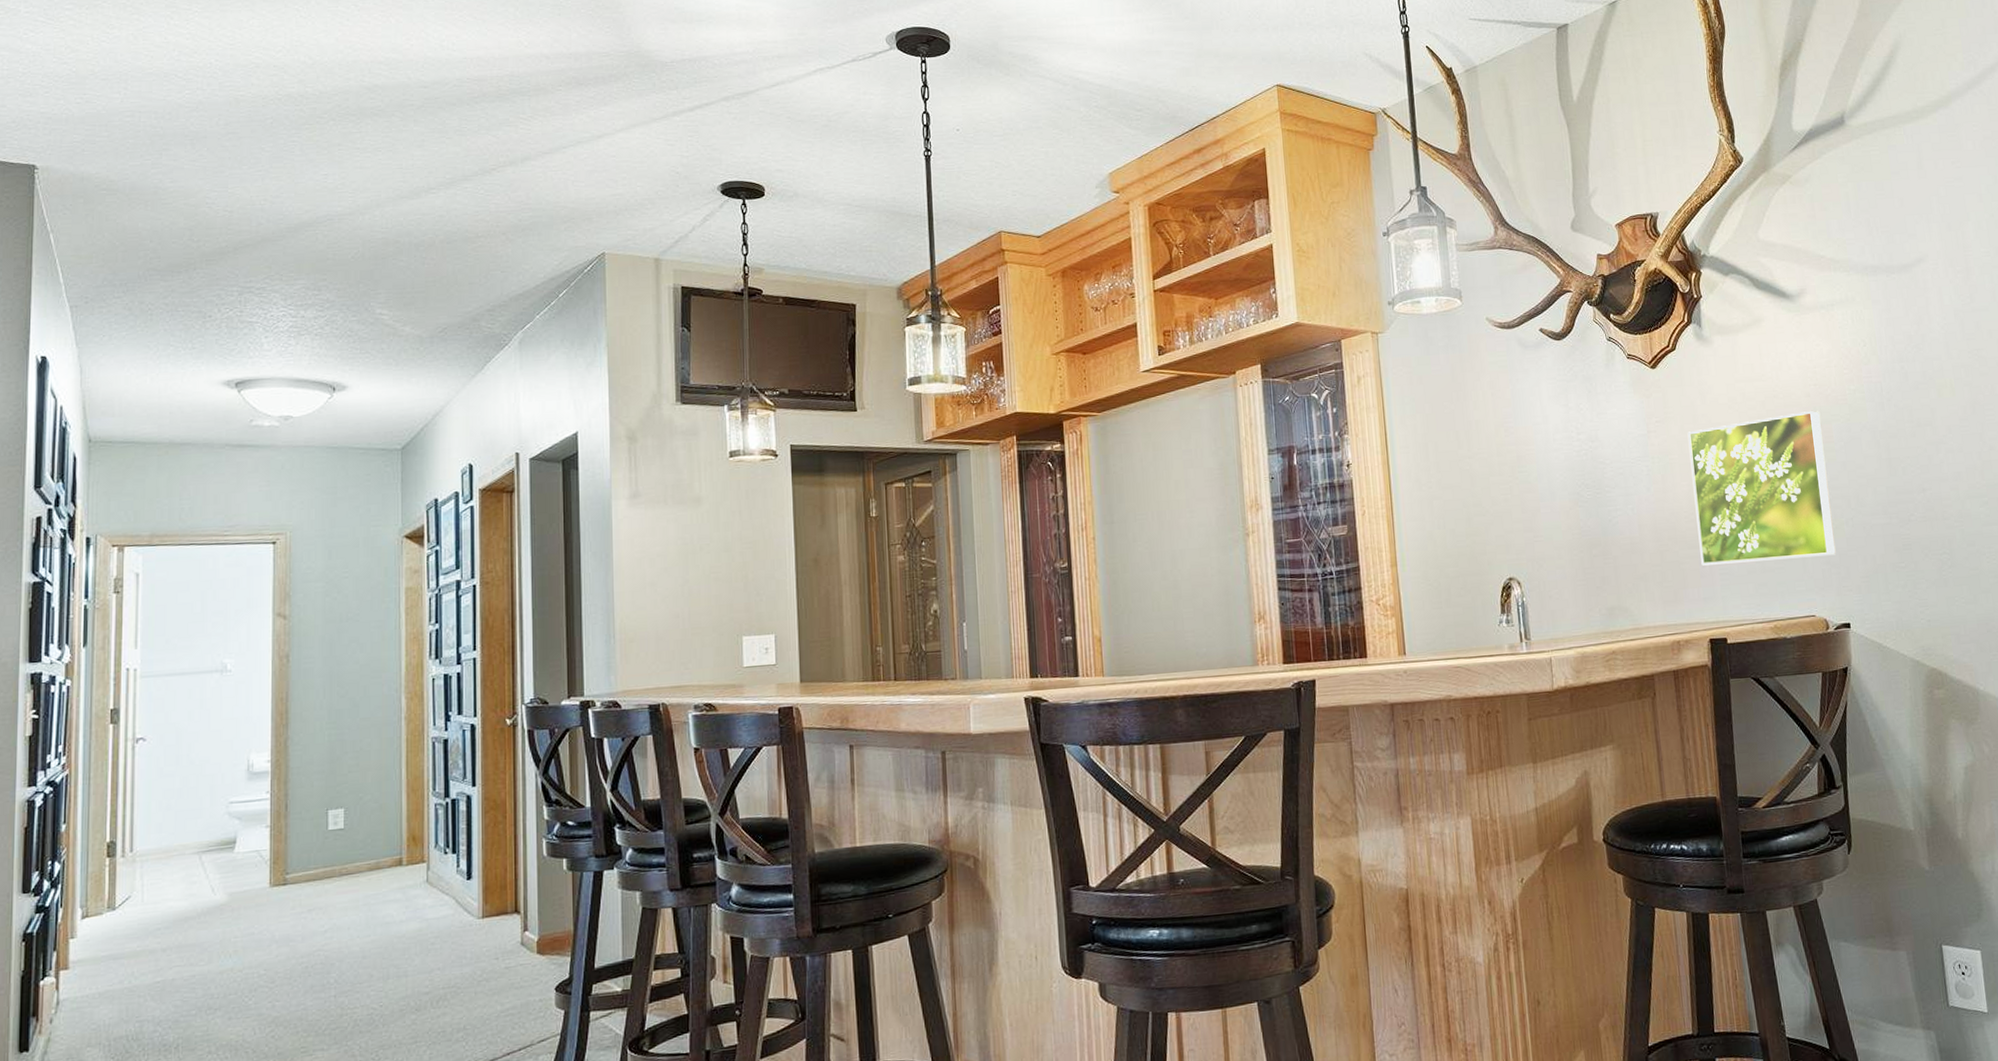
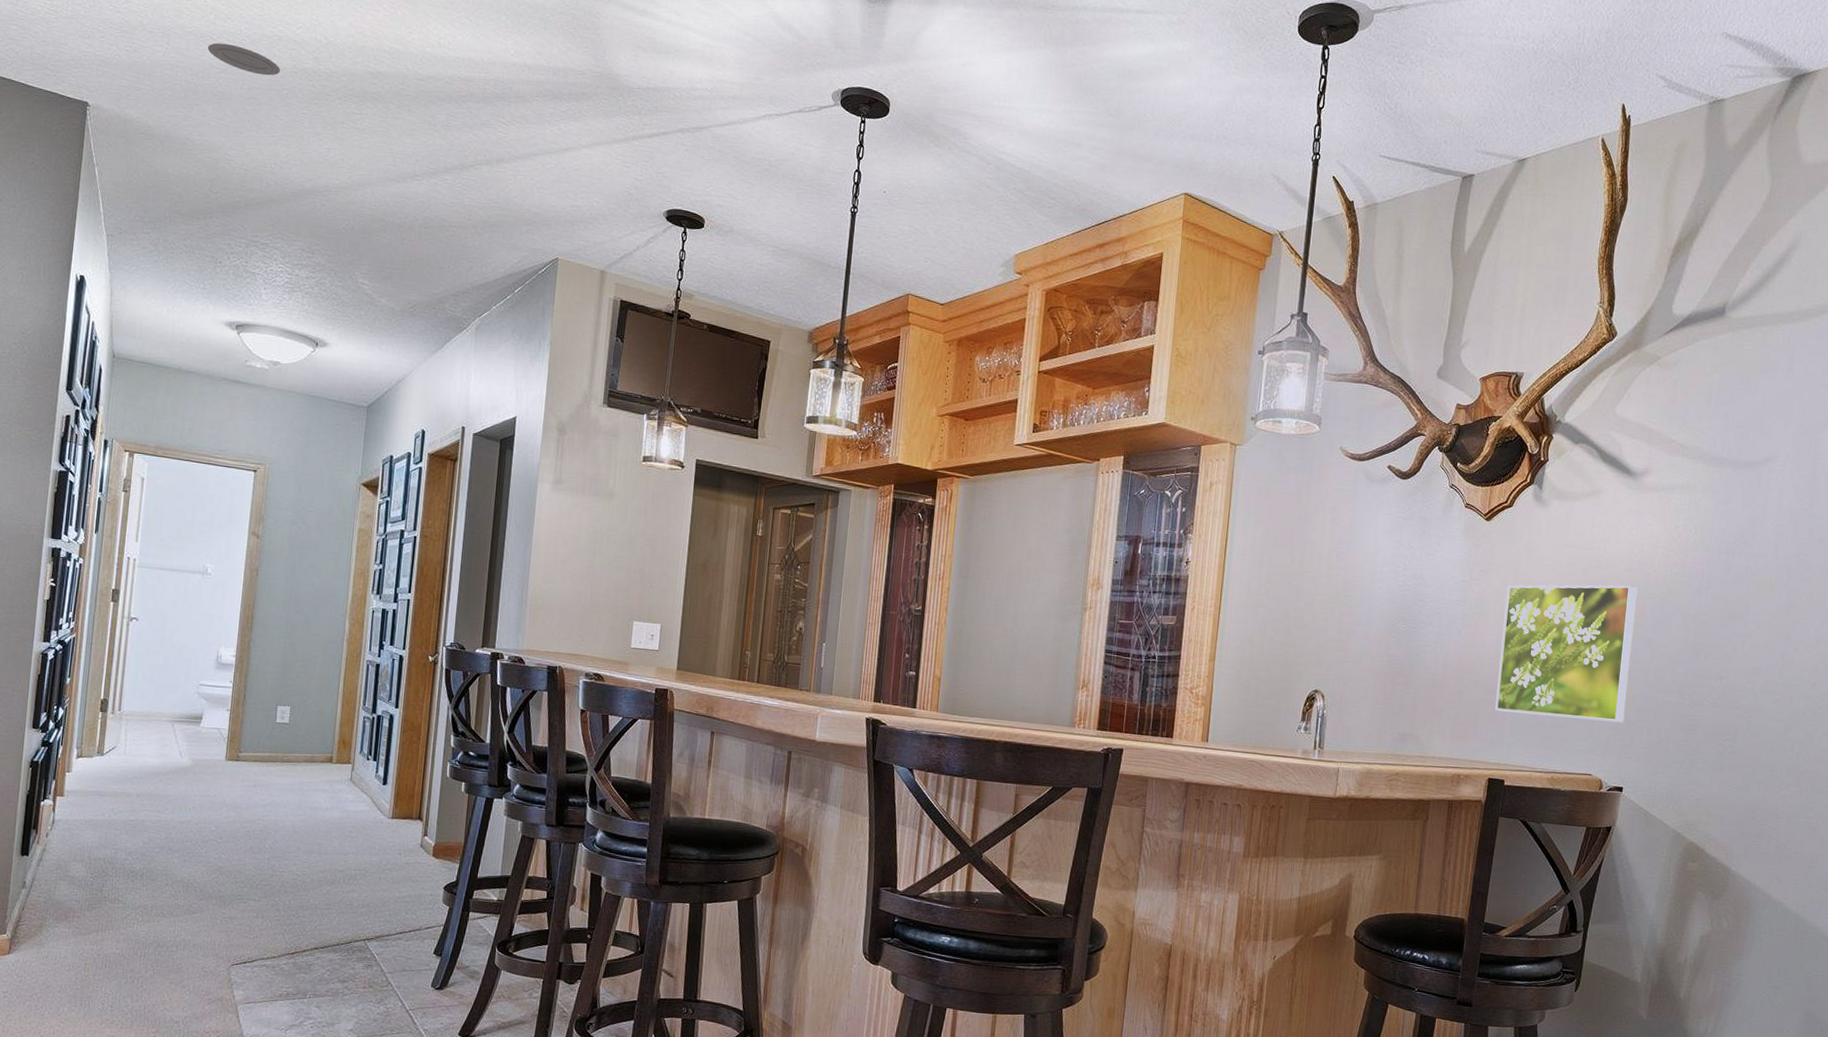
recessed light: none [173,79,261,108] -> present [207,42,280,76]

